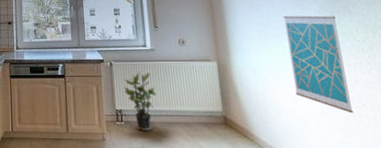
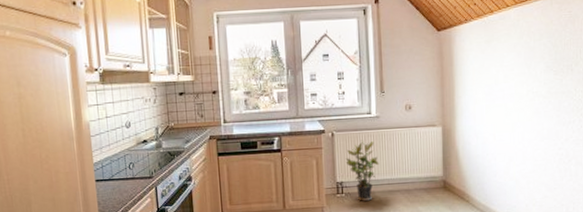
wall art: present [283,15,354,113] -> none [511,75,560,169]

